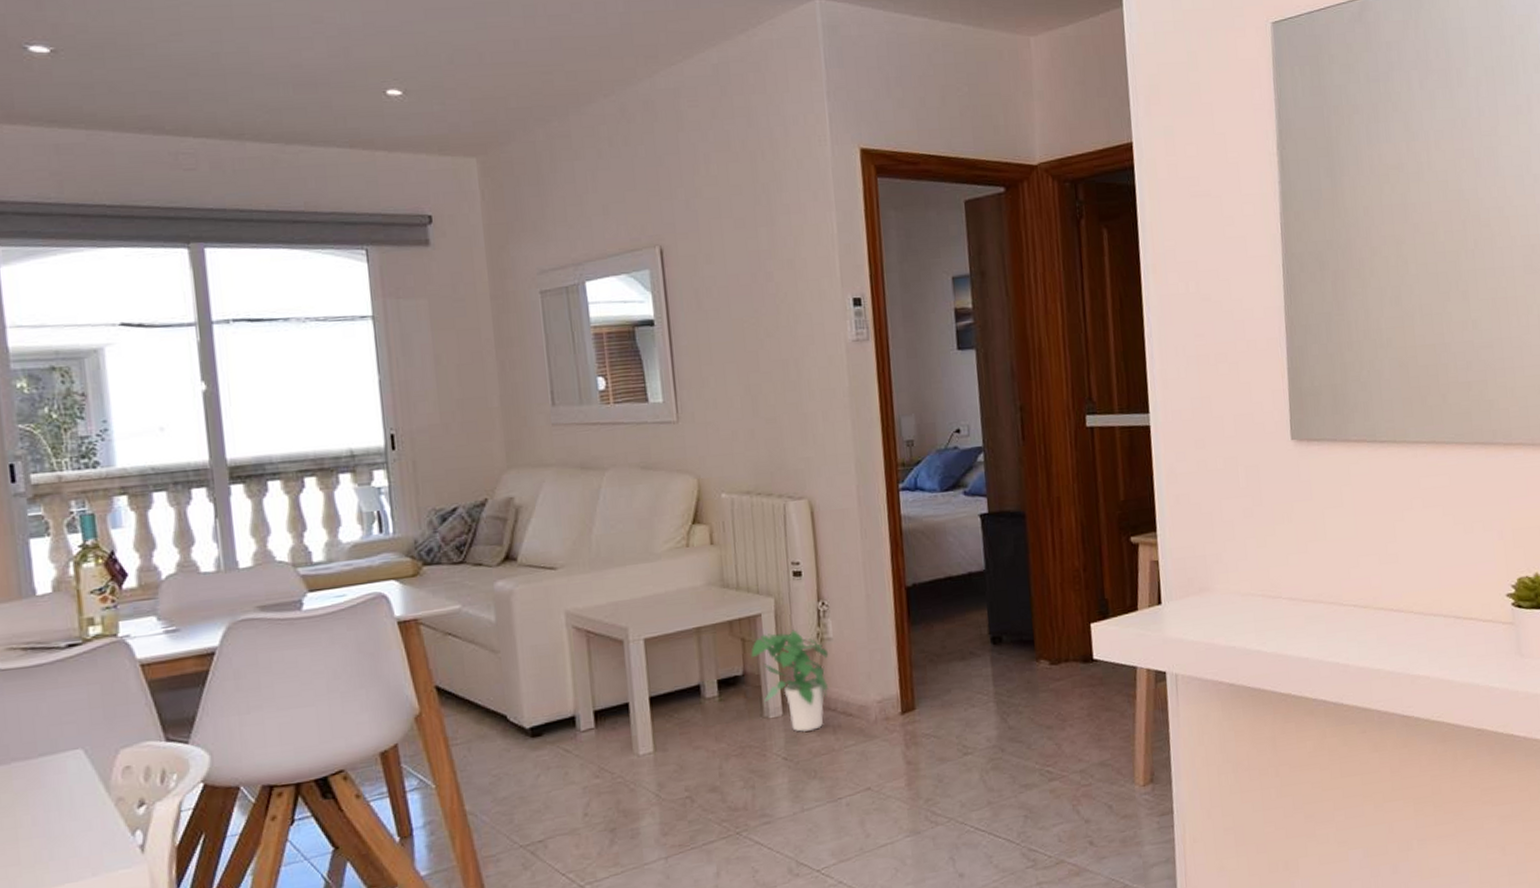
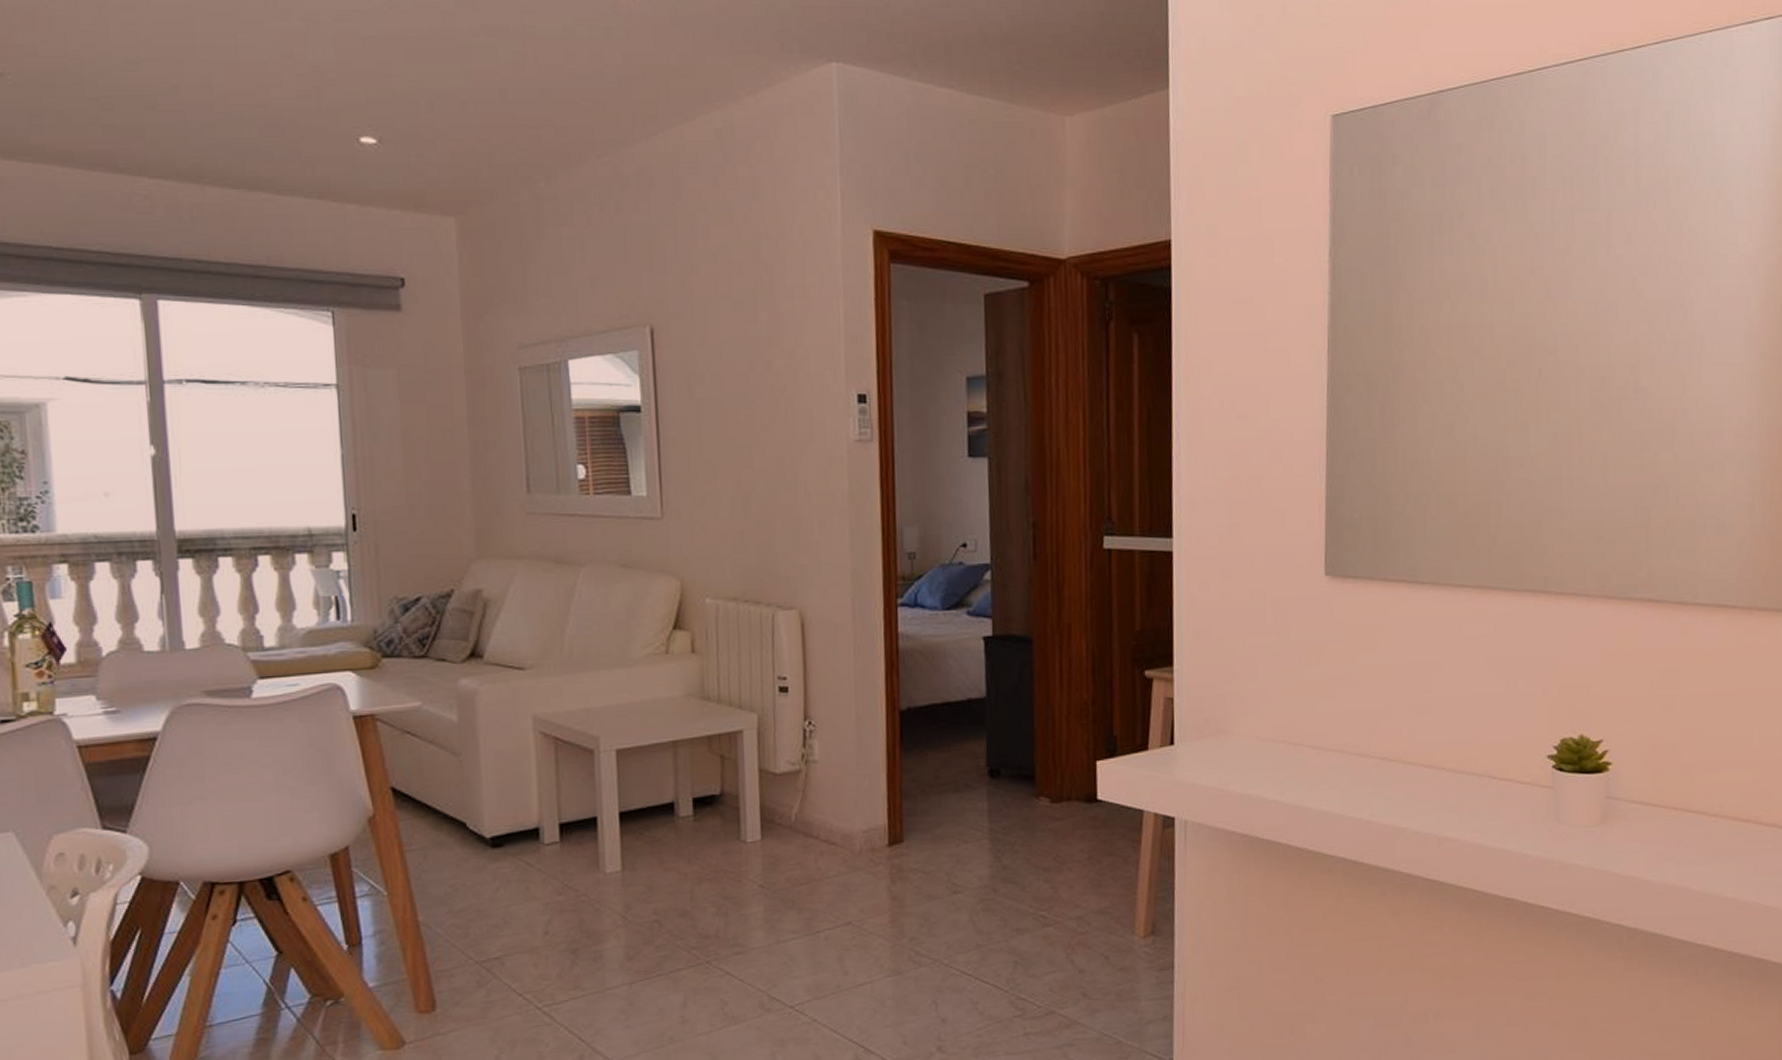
potted plant: present [751,629,829,733] -> none [730,749,814,860]

